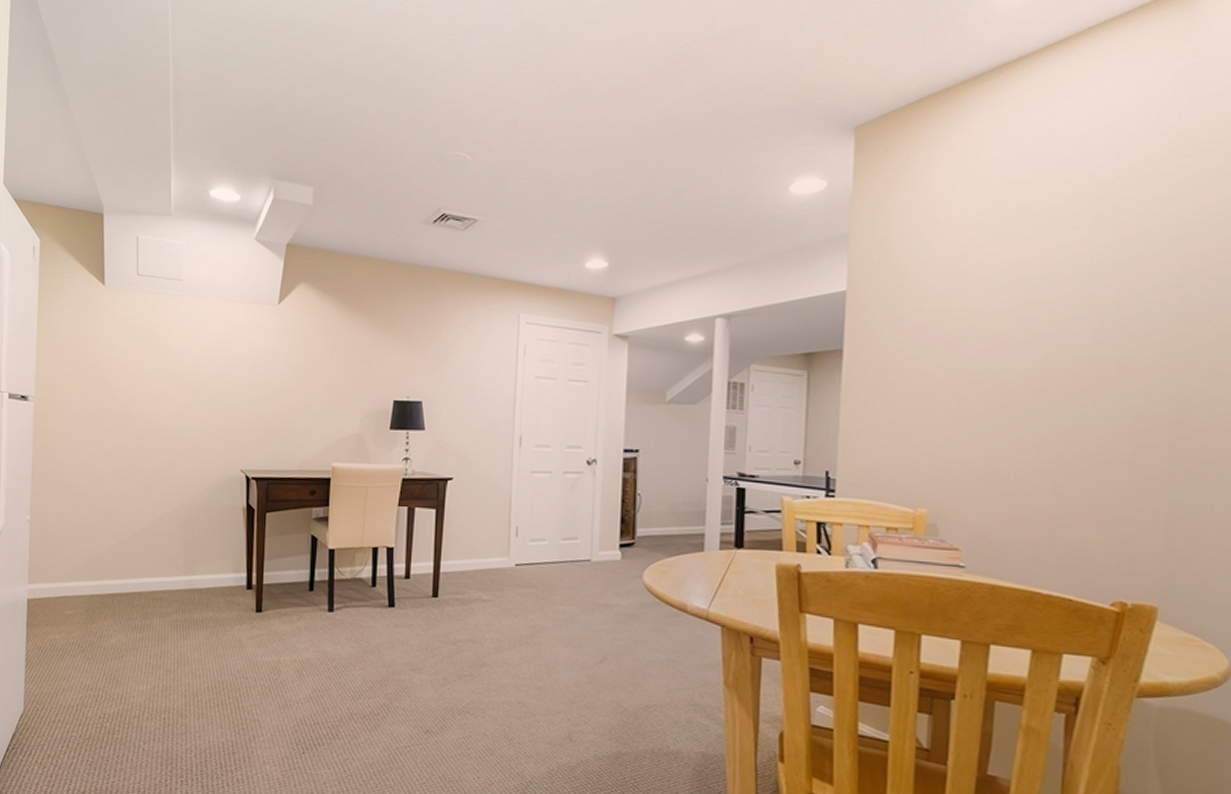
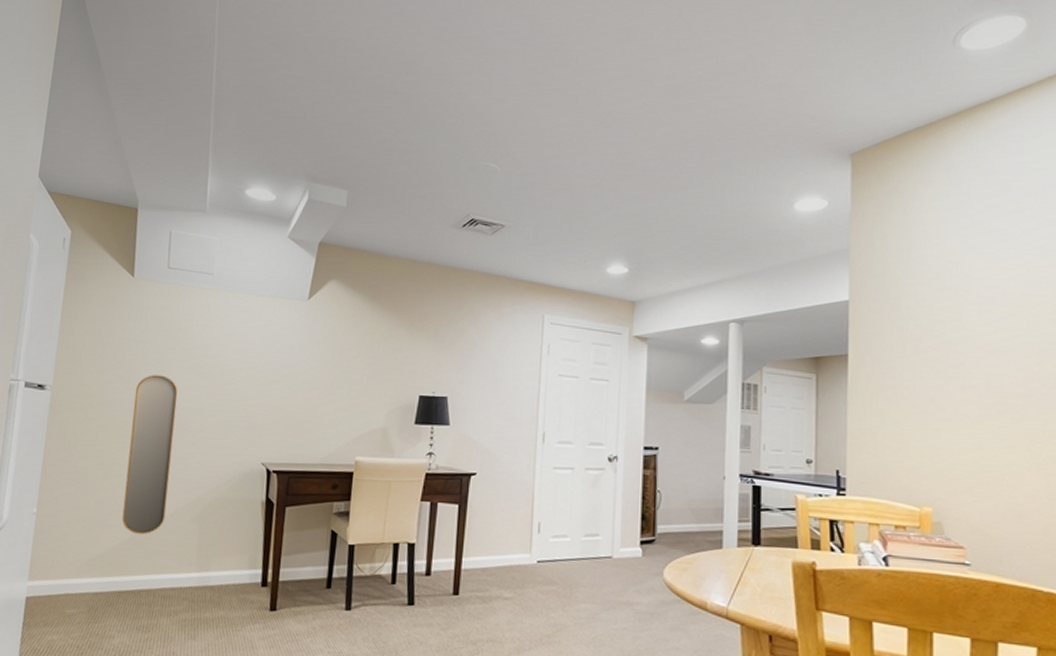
home mirror: none [110,384,156,540] -> present [121,375,178,534]

